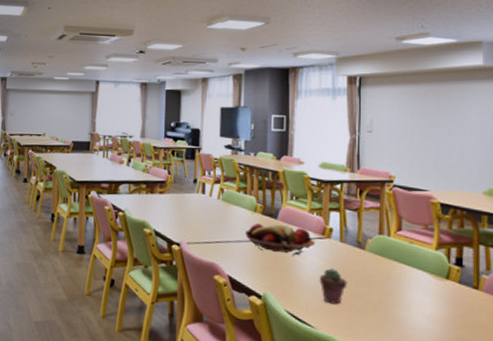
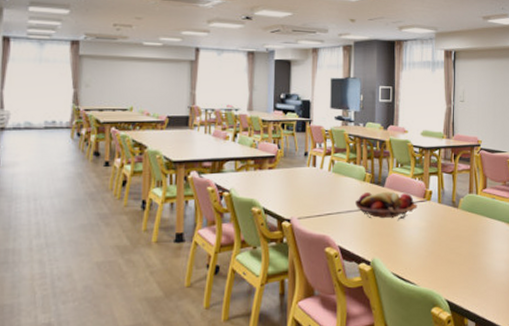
potted succulent: present [319,268,348,305] -> none [421,228,444,261]

